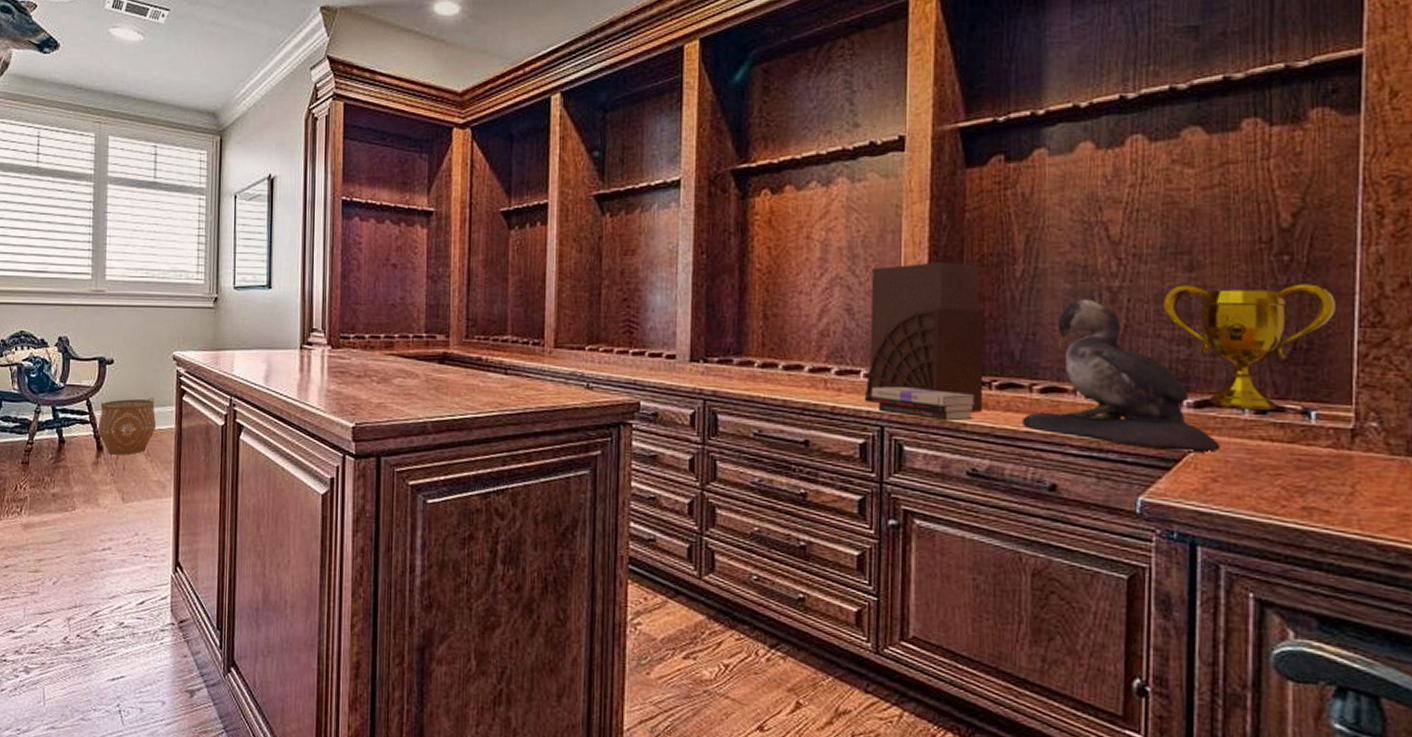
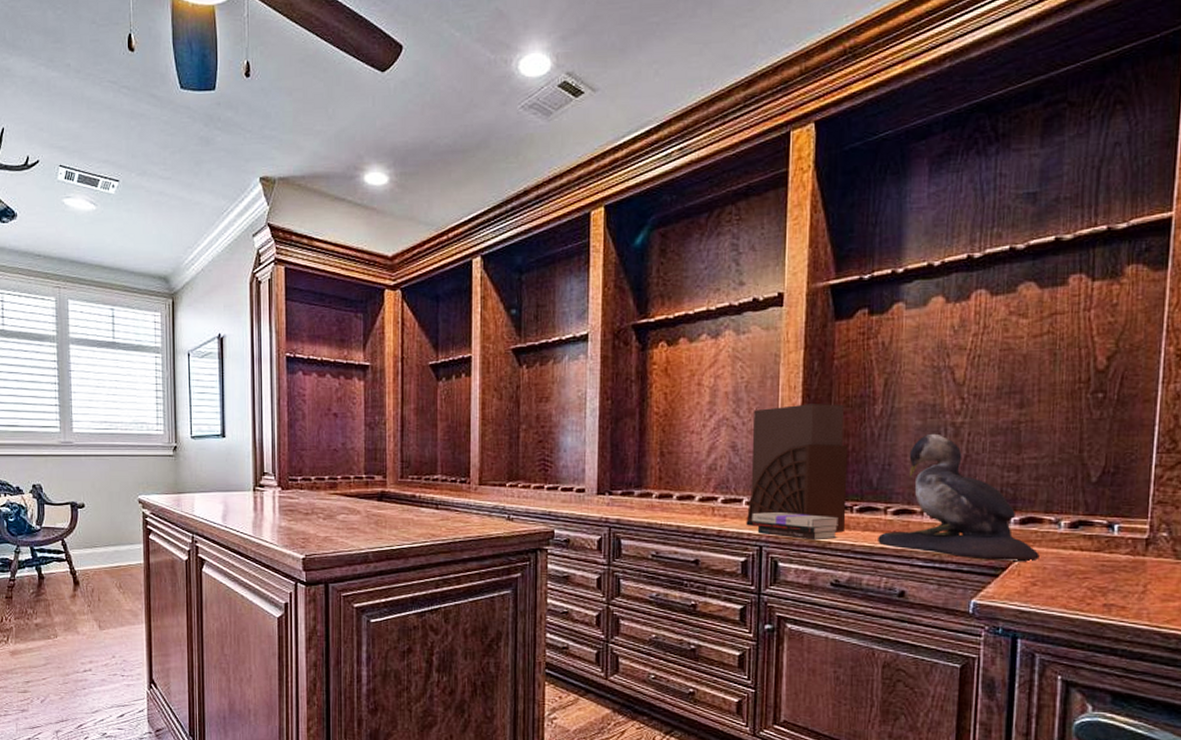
basket: present [97,397,157,455] -> none [73,537,127,588]
trophy: present [1162,283,1335,412] -> none [997,417,1139,526]

